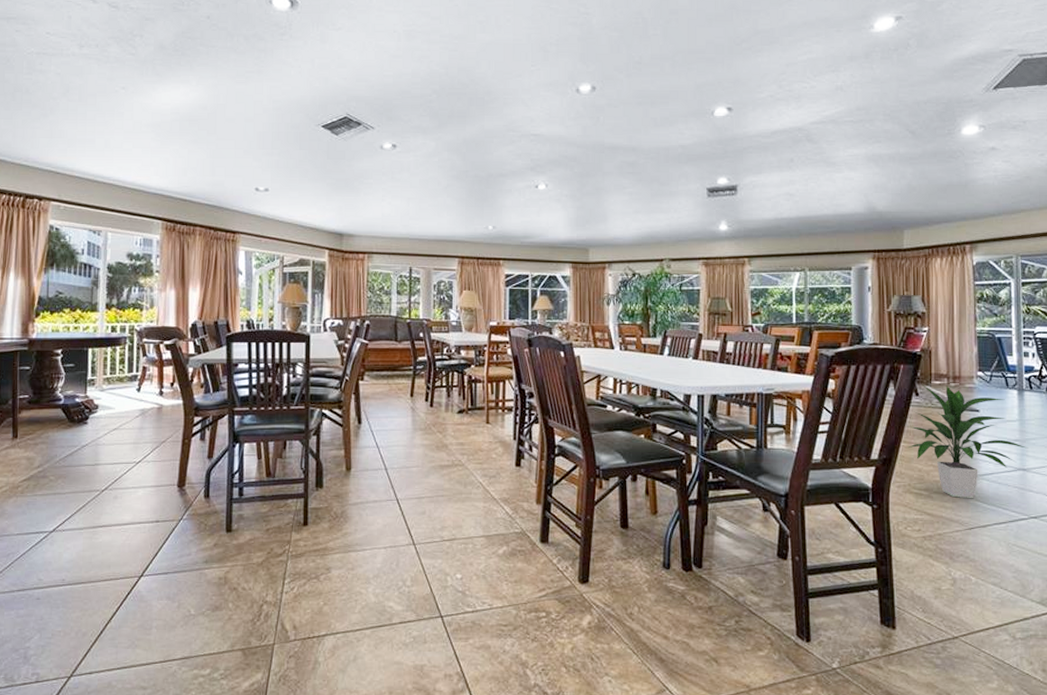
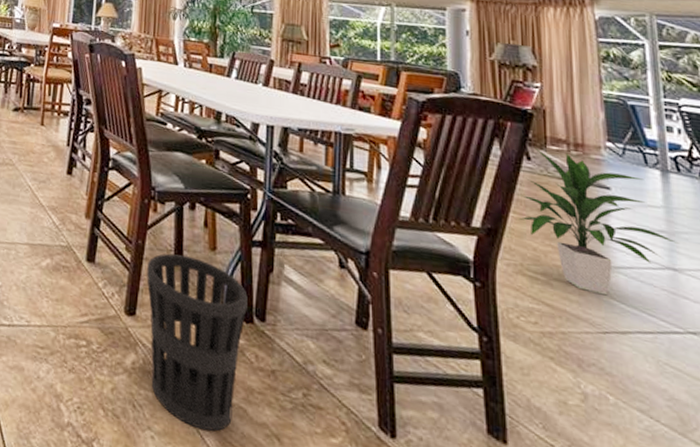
wastebasket: none [597,523,686,667] -> present [146,253,248,432]

